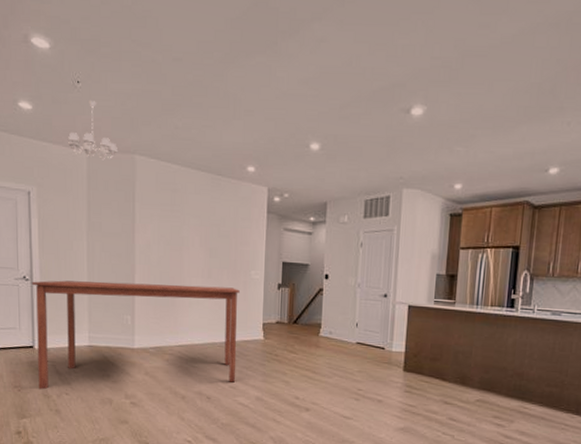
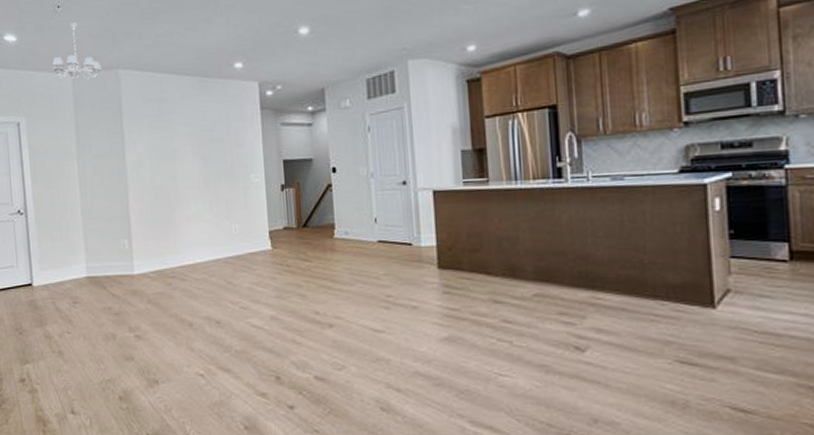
dining table: present [32,280,240,390] -> none [26,195,246,330]

